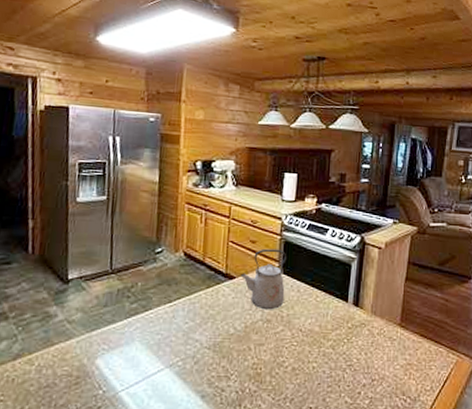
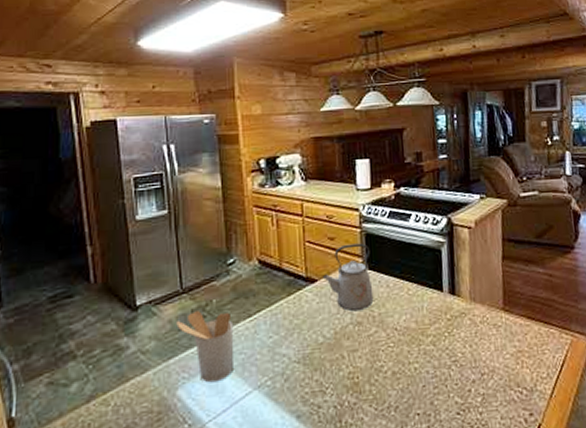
utensil holder: none [102,291,155,357] -> present [176,311,235,383]

